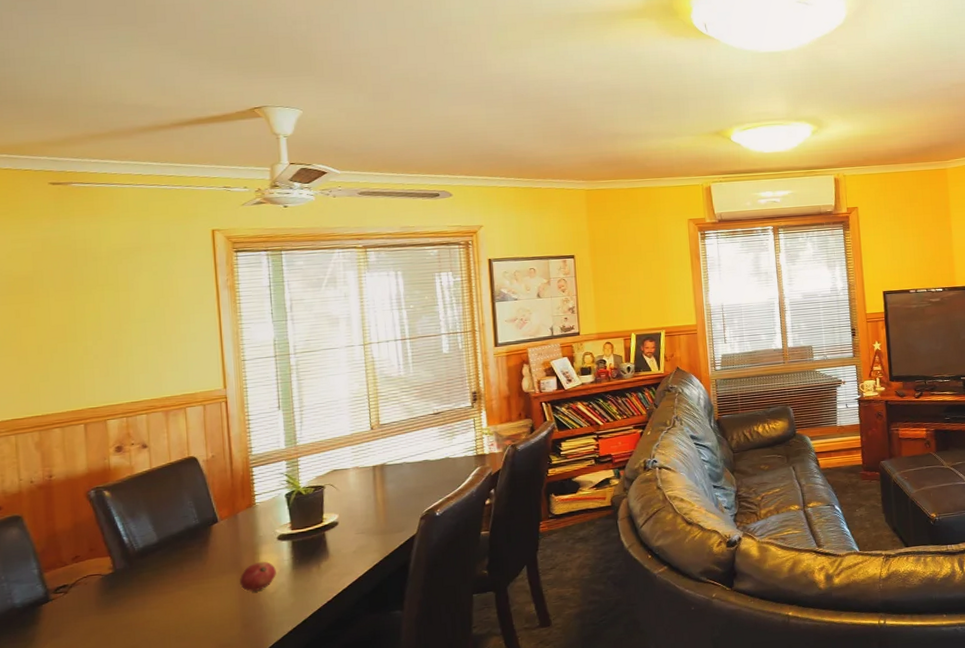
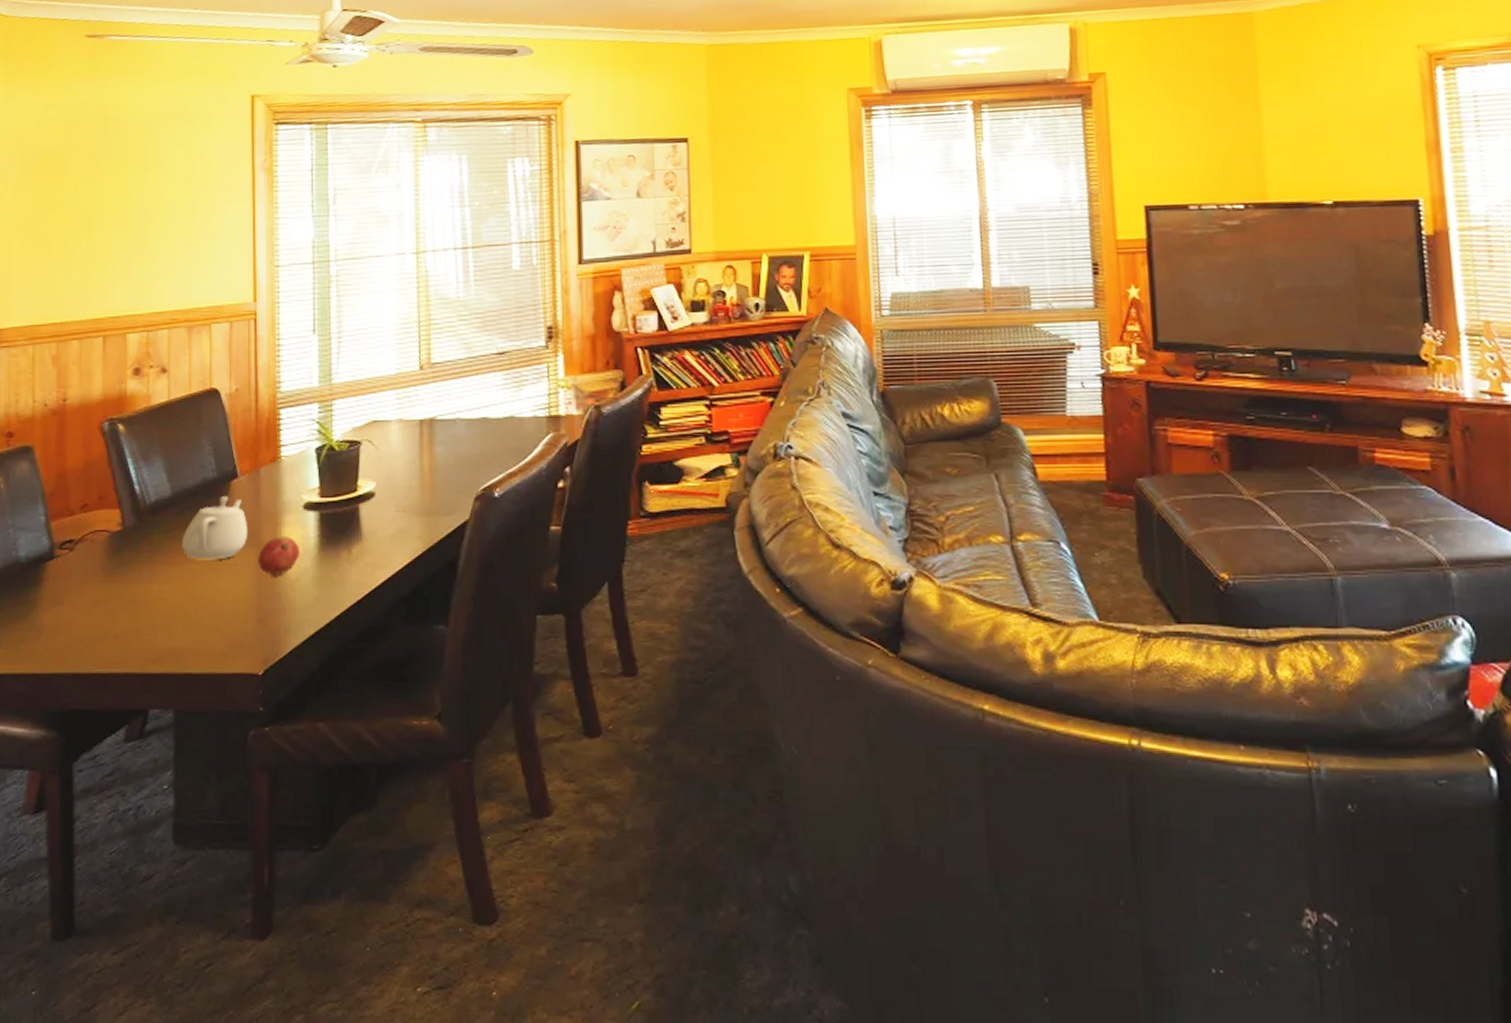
teapot: none [170,537,230,587] -> present [182,496,248,560]

